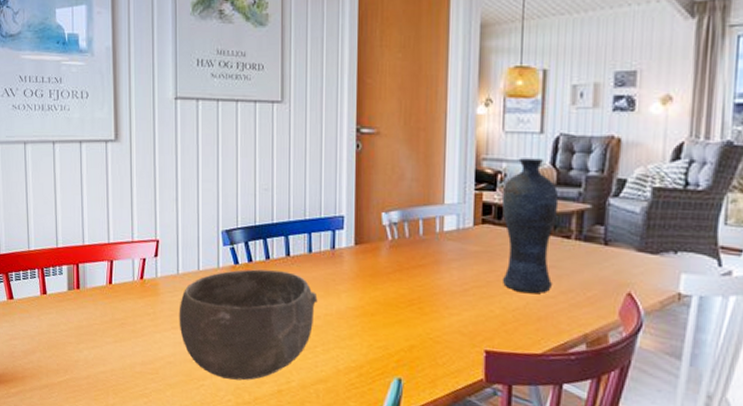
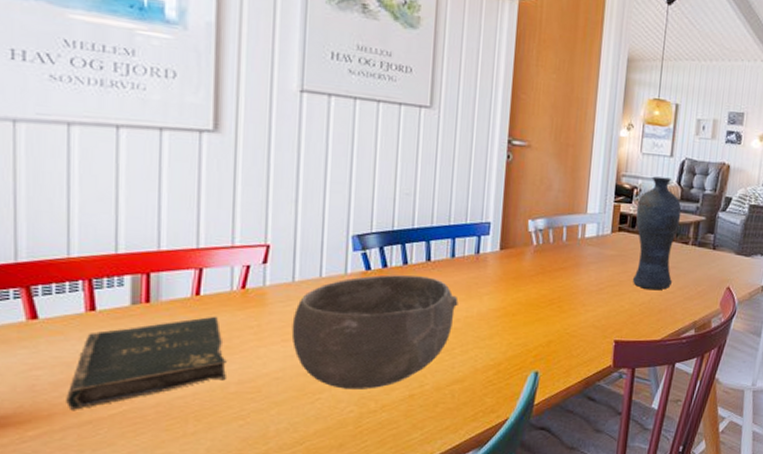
bible: none [32,302,133,375] -> present [66,316,226,410]

